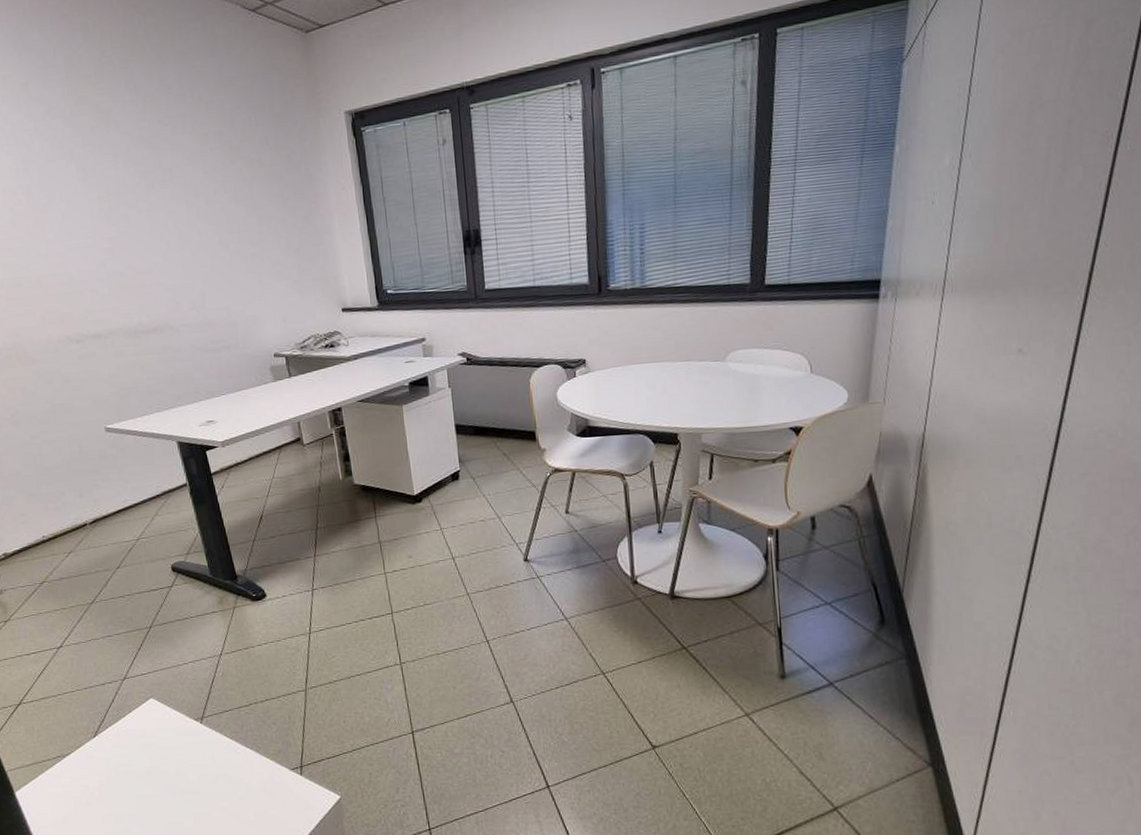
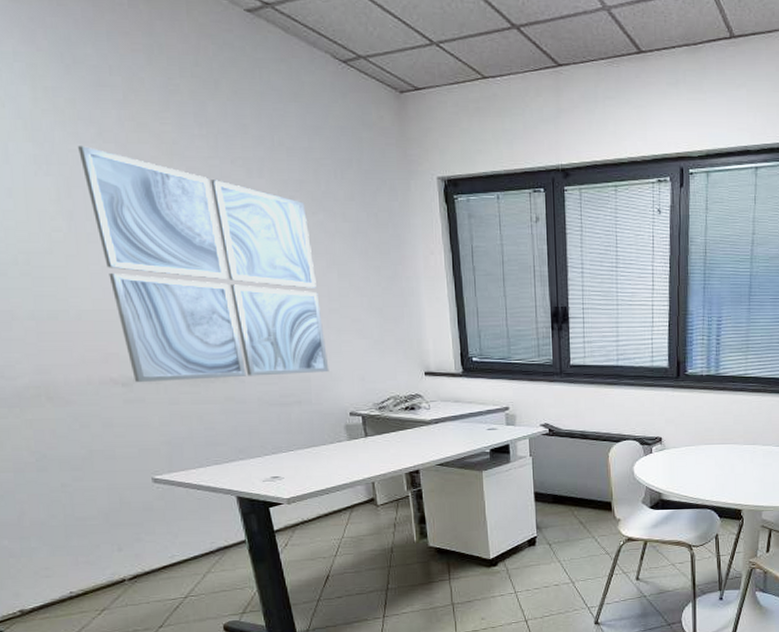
wall art: none [32,124,254,338] -> present [78,146,329,382]

